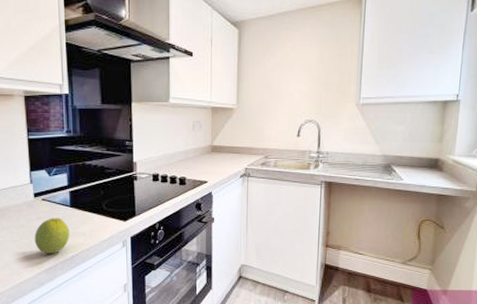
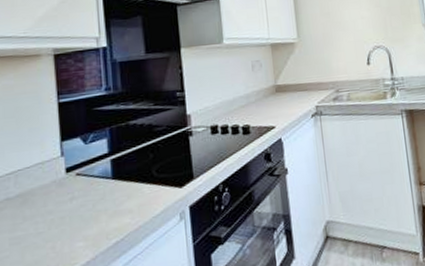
fruit: present [34,218,70,254] -> none [66,194,112,244]

